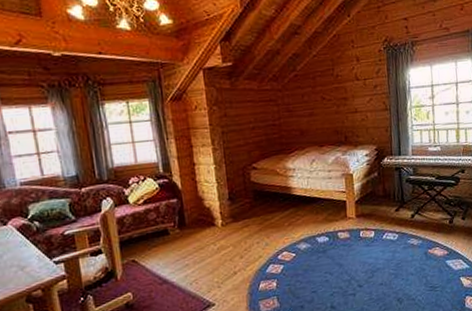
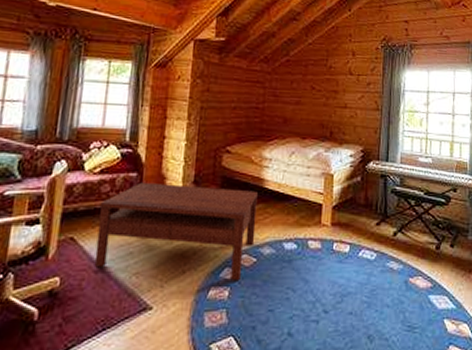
coffee table: none [150,198,292,280] -> present [94,182,258,280]

